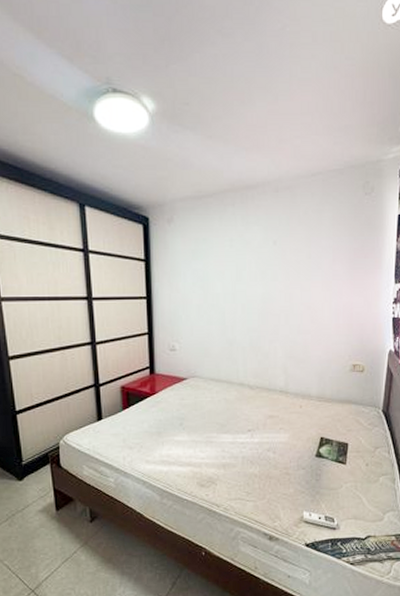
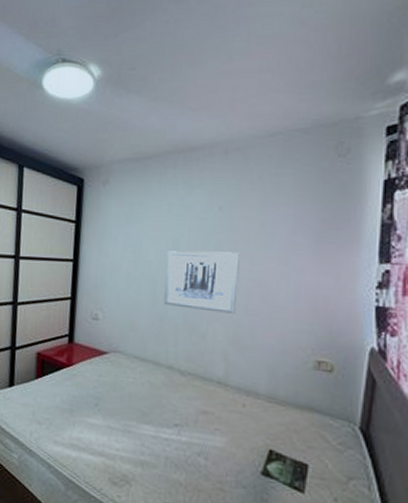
wall art: none [232,281,292,334] -> present [164,251,240,314]

